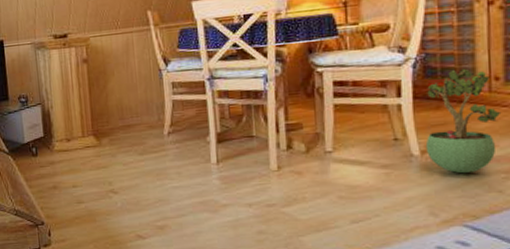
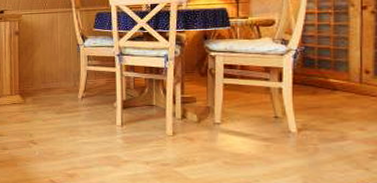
potted plant: present [425,68,502,174] -> none [302,61,370,151]

